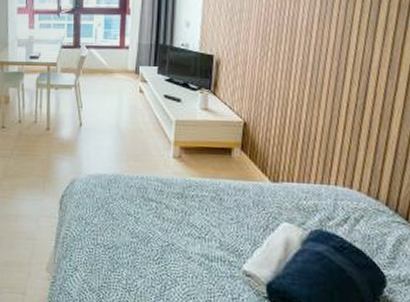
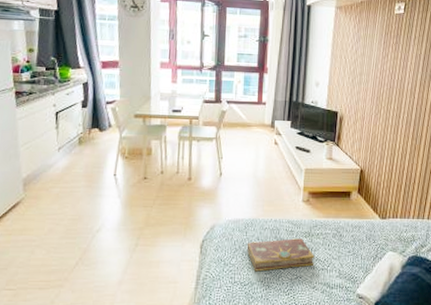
book: none [110,199,189,235] -> present [246,238,315,272]

